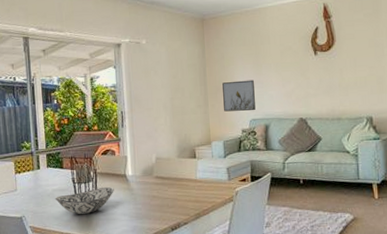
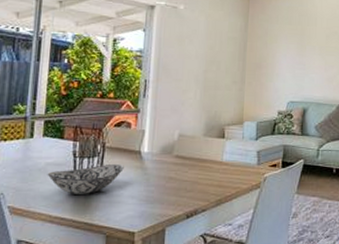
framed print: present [222,80,255,112] -> none [261,59,296,93]

